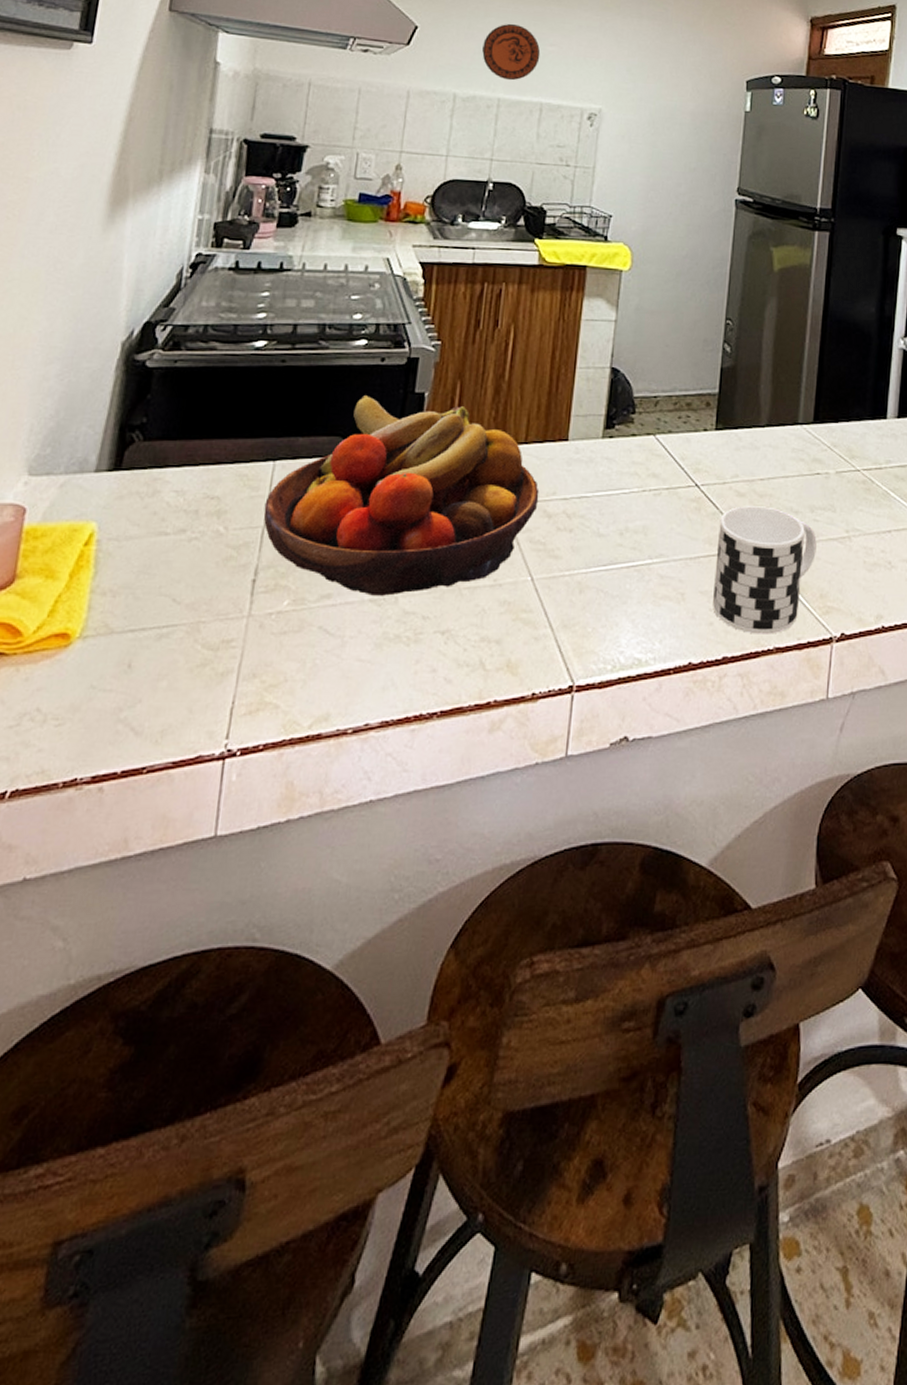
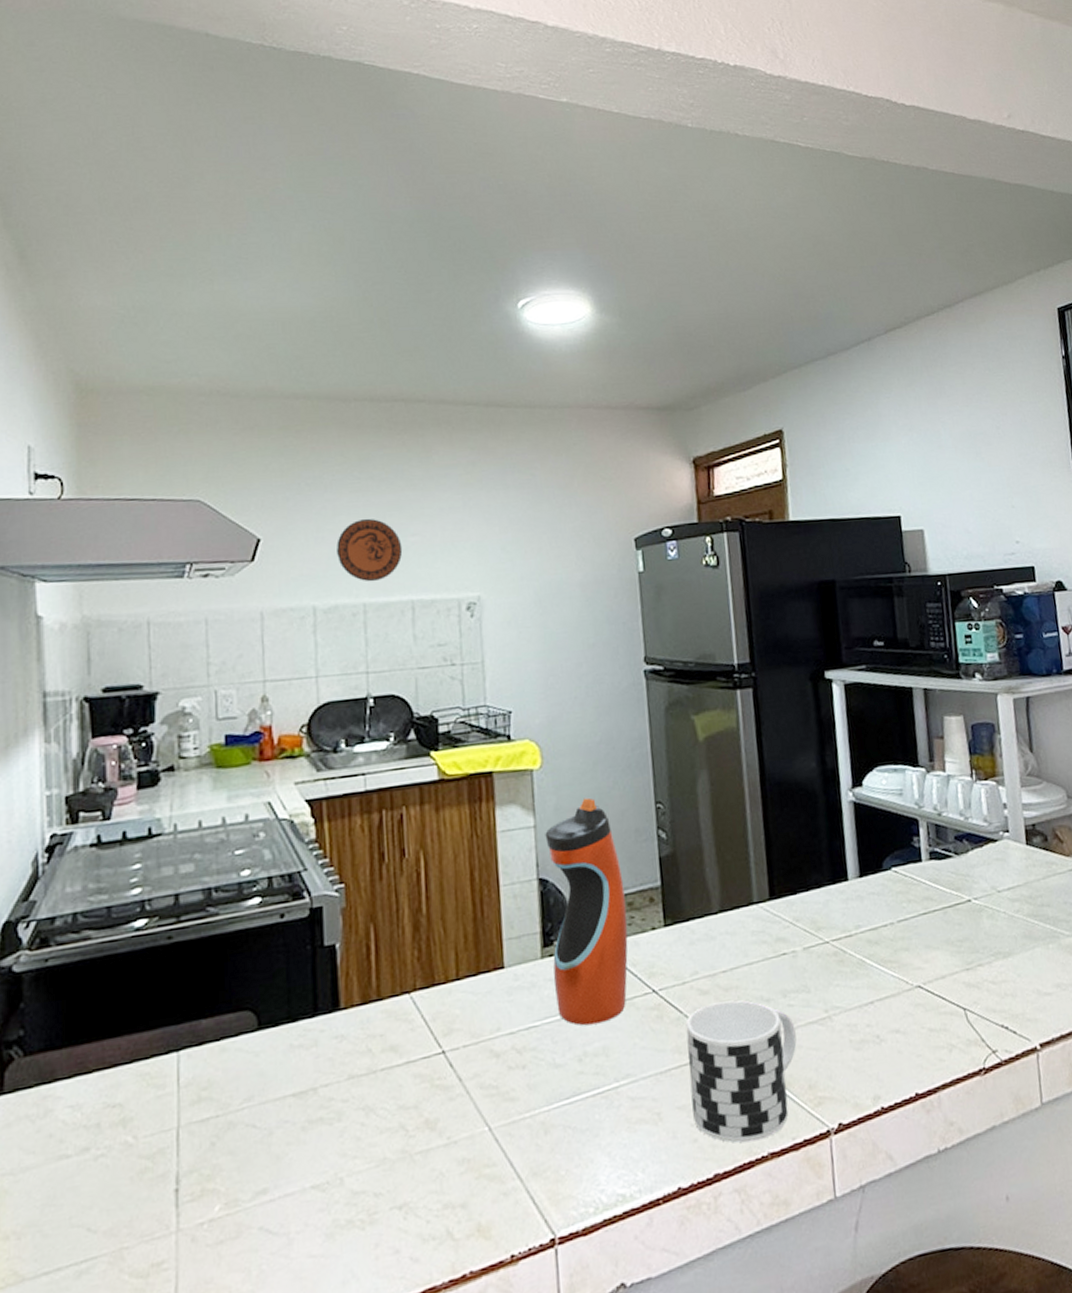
fruit bowl: present [263,395,540,596] -> none [174,951,483,1182]
water bottle: none [609,303,686,505] -> present [545,797,628,1026]

